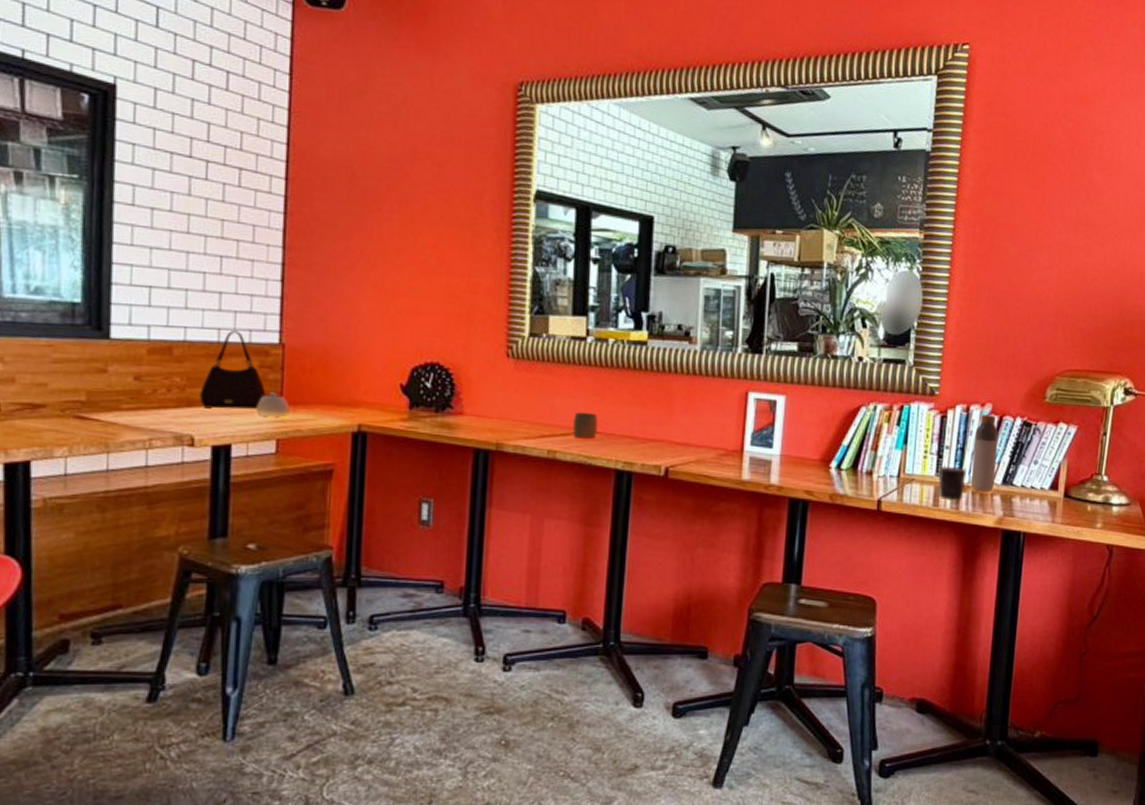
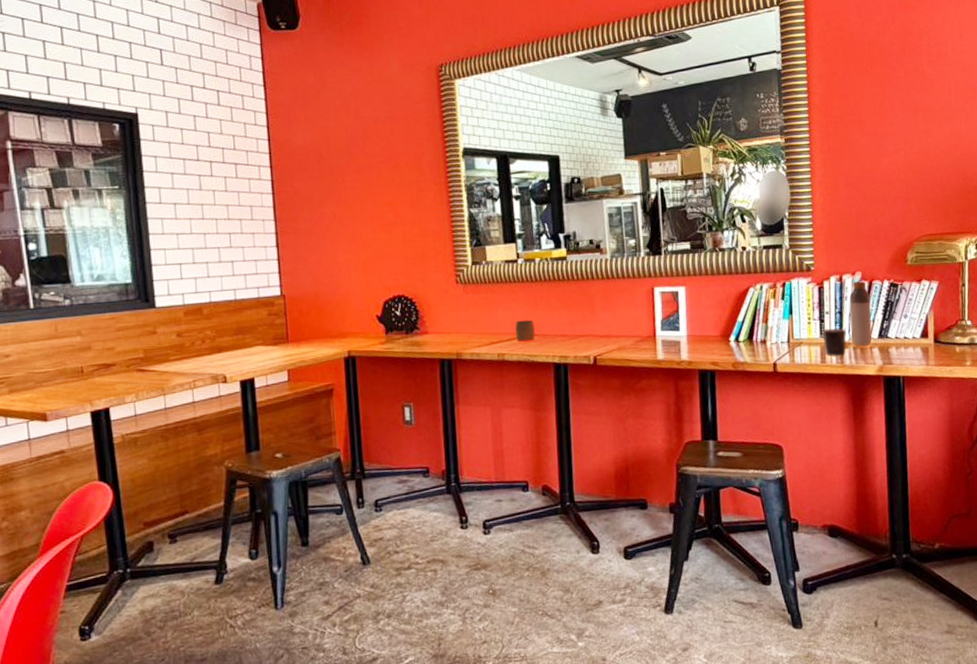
handbag: present [200,331,266,410] -> none [226,289,276,352]
sugar bowl: present [255,392,291,419] -> none [269,333,296,355]

